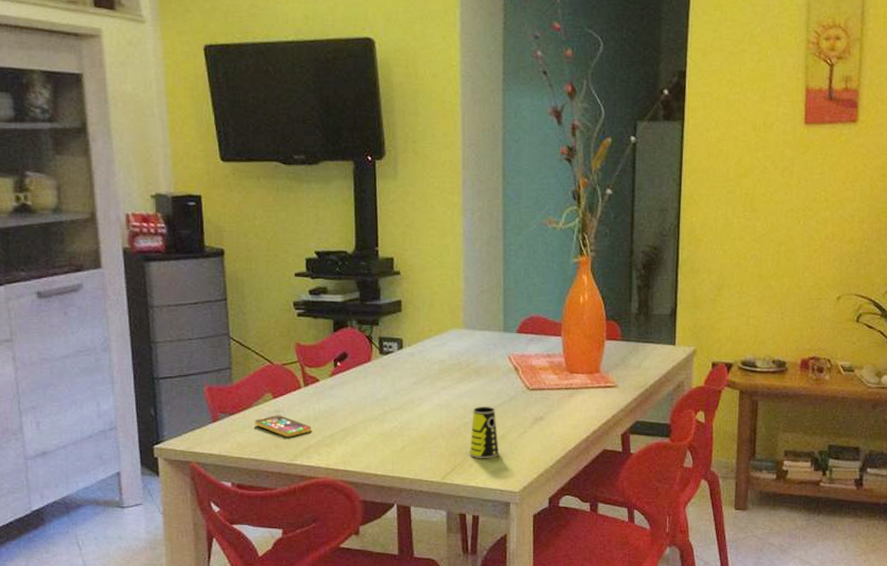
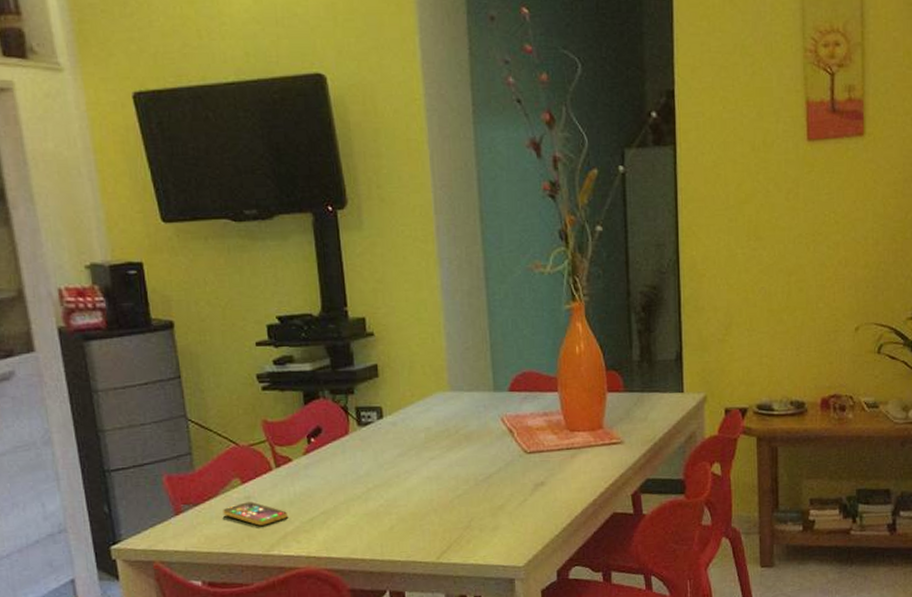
cup: present [470,407,499,459] -> none [465,475,498,533]

